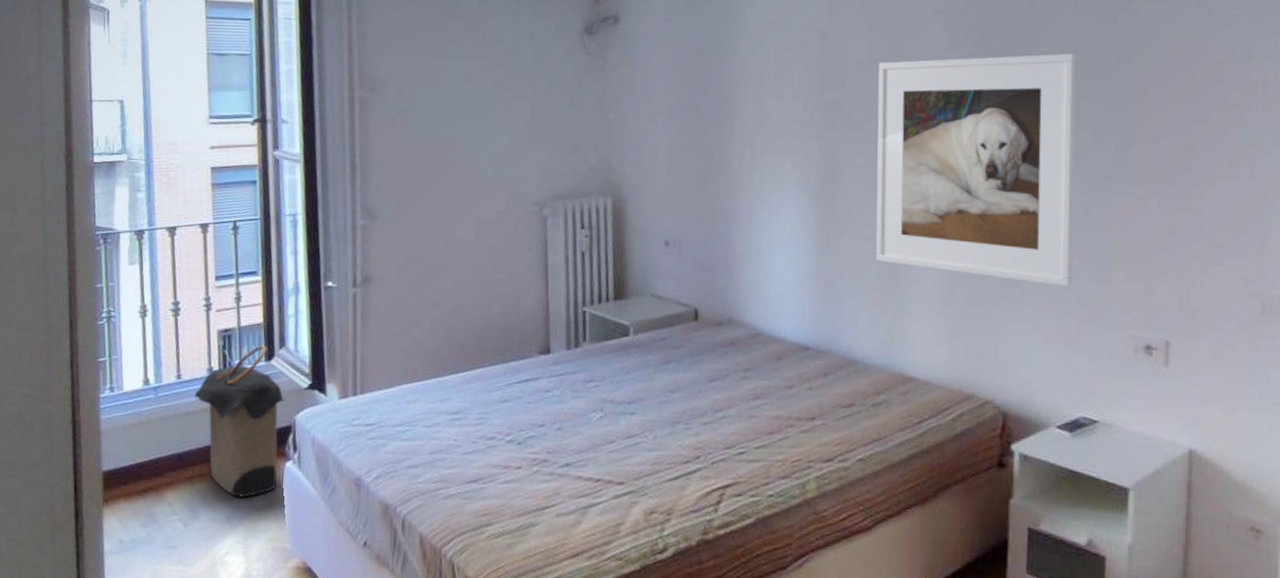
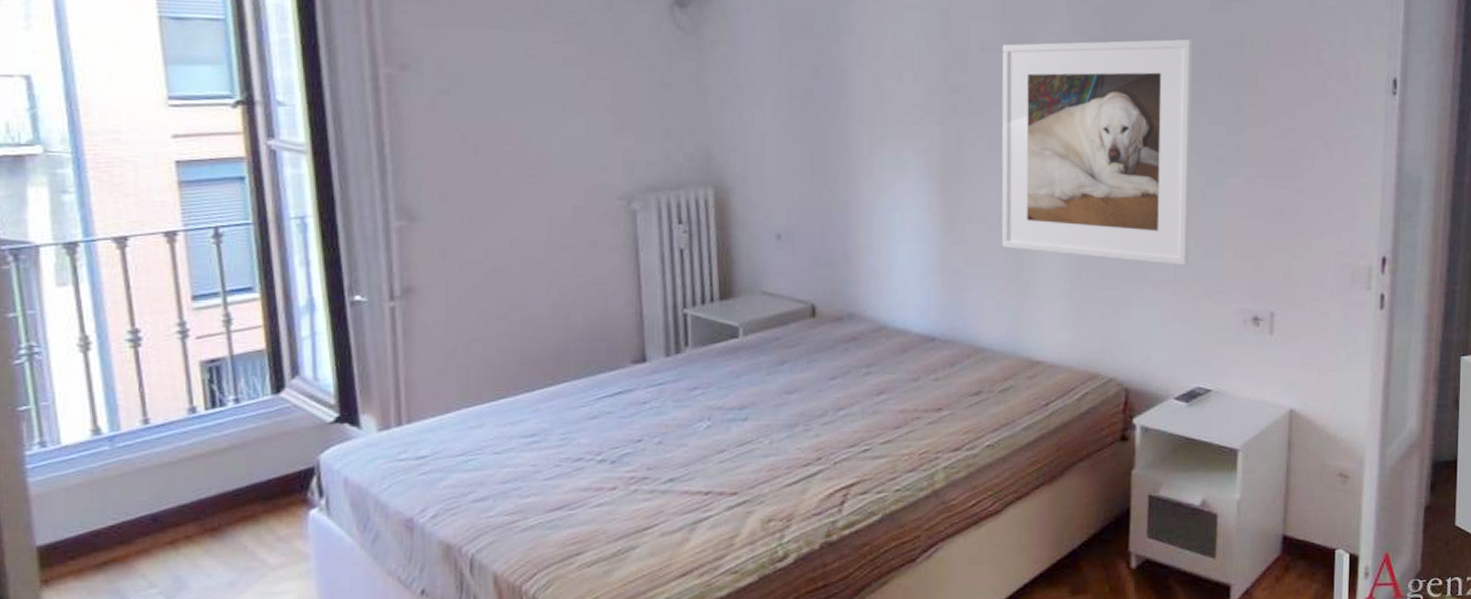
laundry hamper: present [194,345,286,498] -> none [171,375,305,558]

